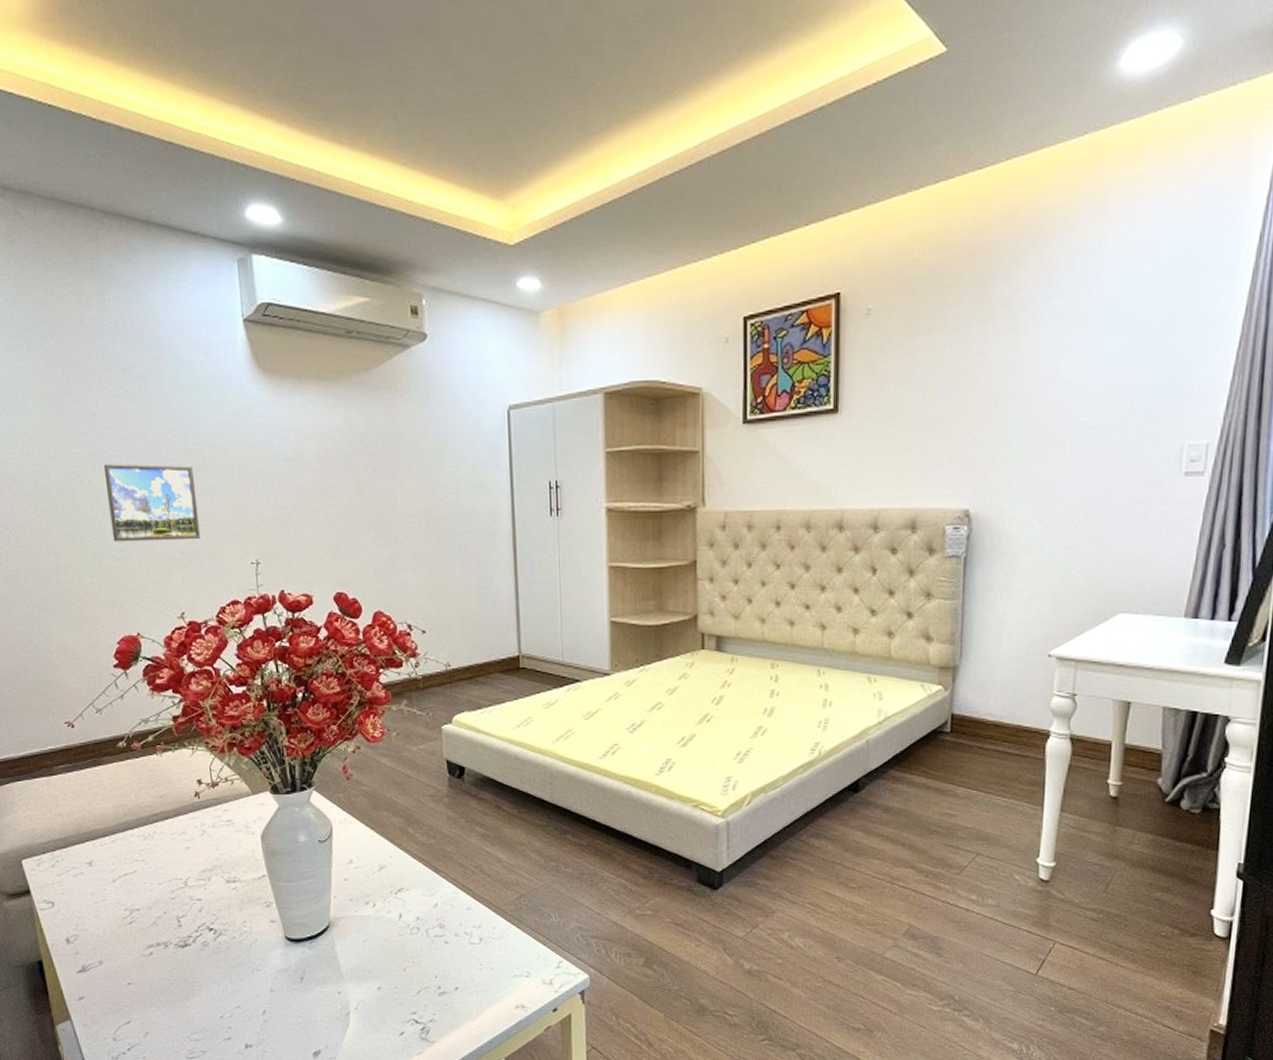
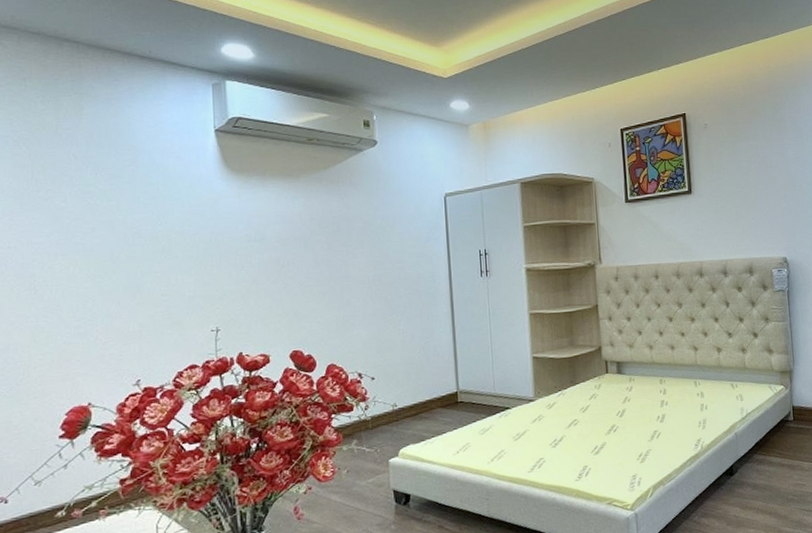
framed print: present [104,464,201,542] -> none [68,250,162,320]

